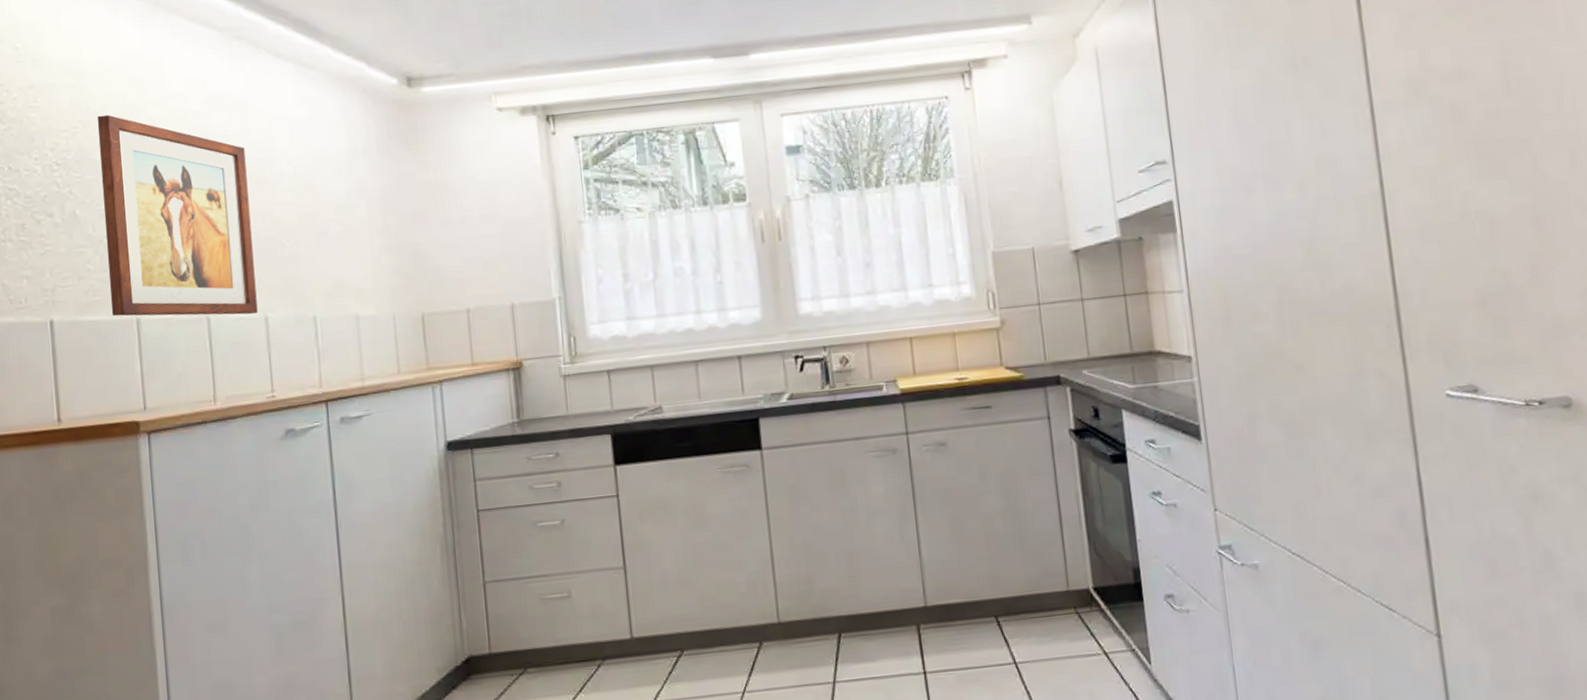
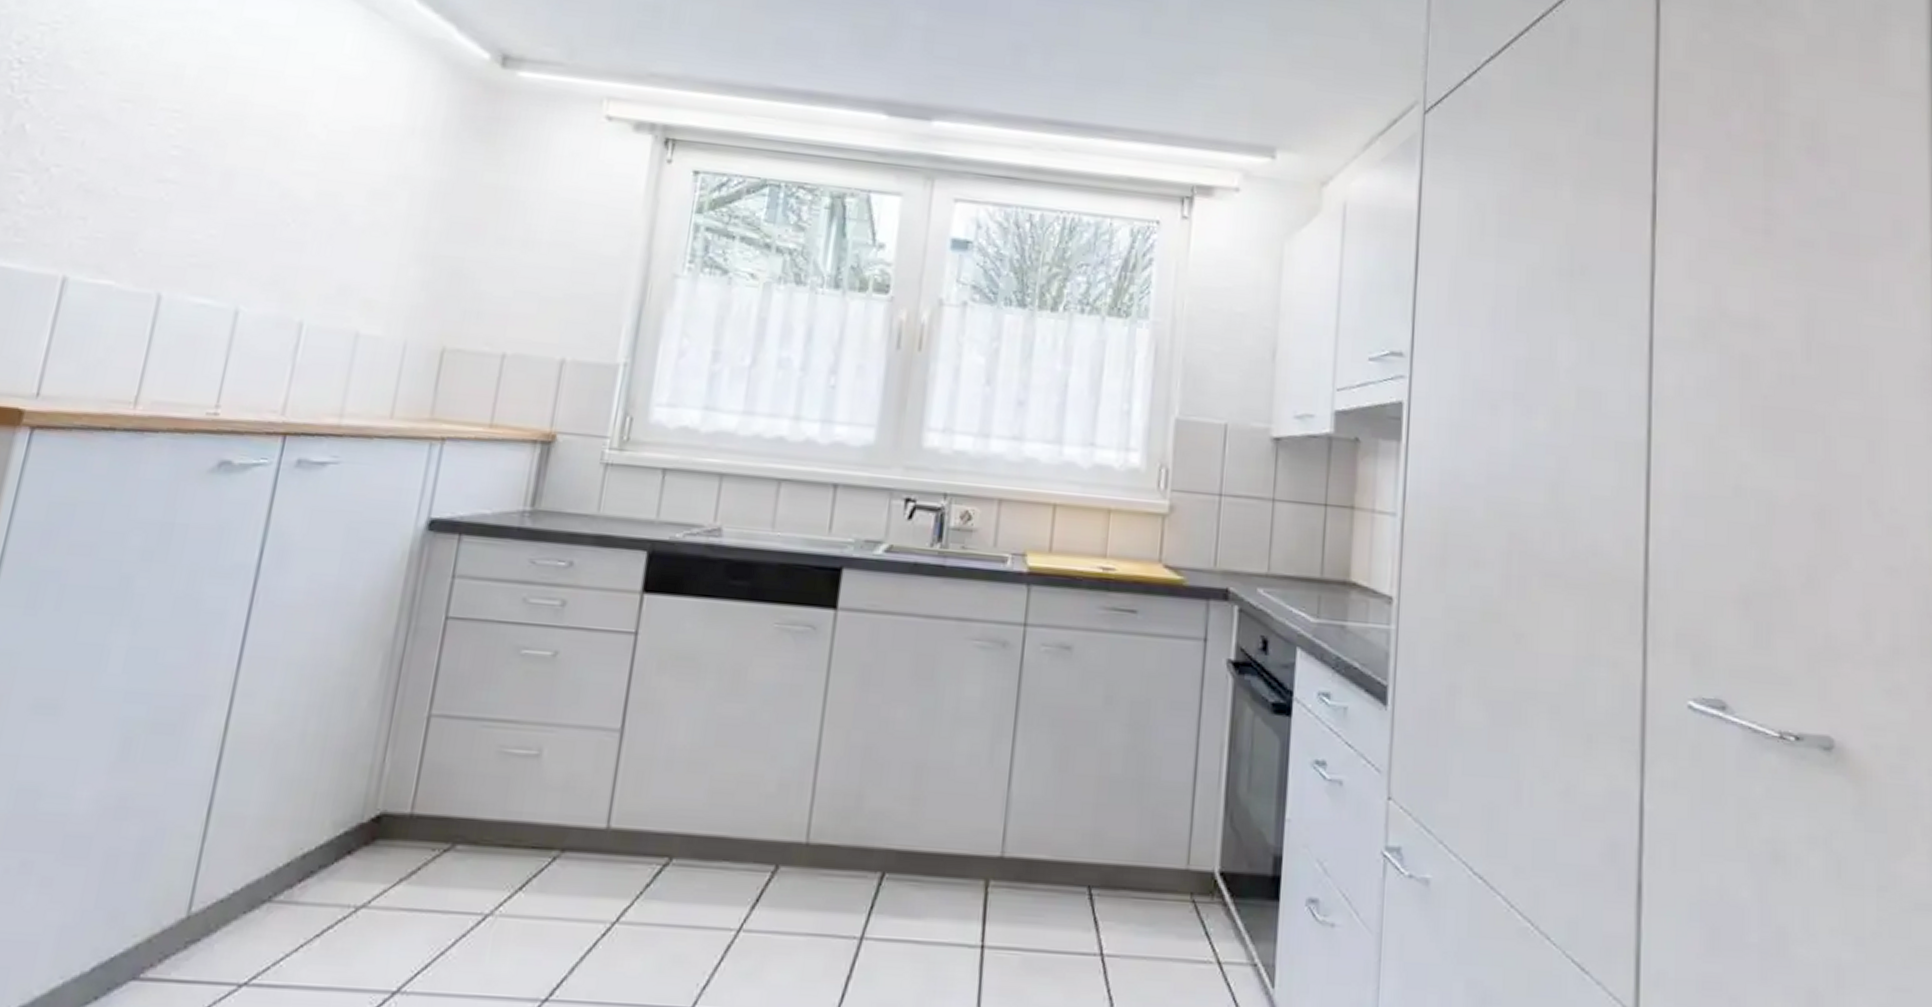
wall art: present [97,114,258,317] -> none [31,14,272,302]

